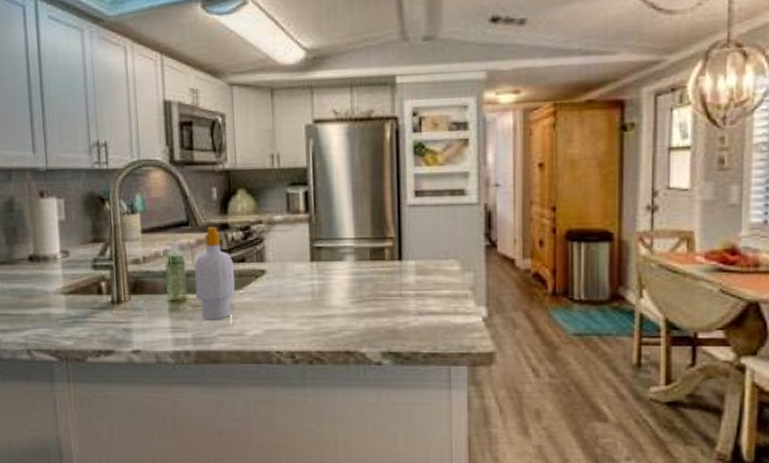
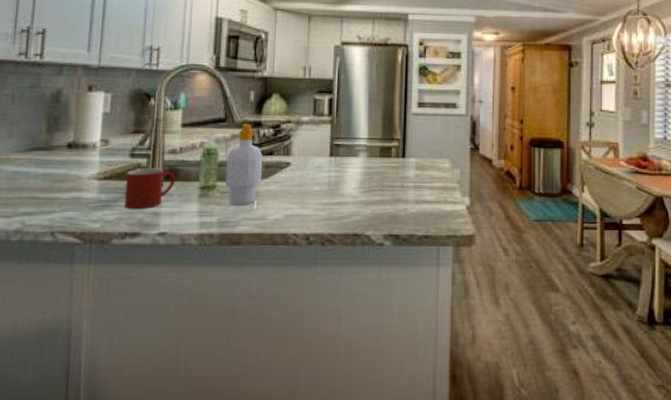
mug: none [92,280,143,326] -> present [125,168,176,210]

